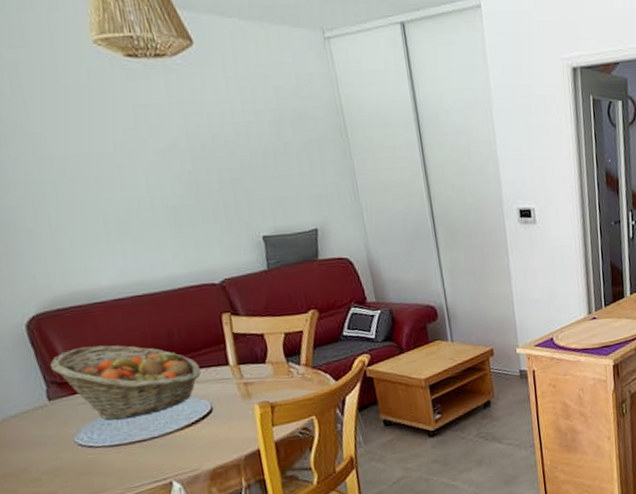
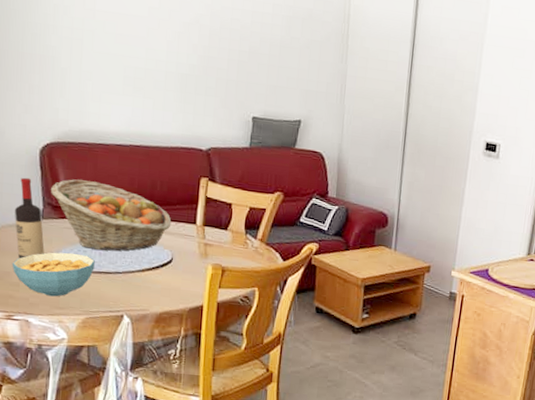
wine bottle: none [11,359,62,450] -> present [14,177,45,258]
cereal bowl: none [26,428,126,483] -> present [12,252,95,297]

